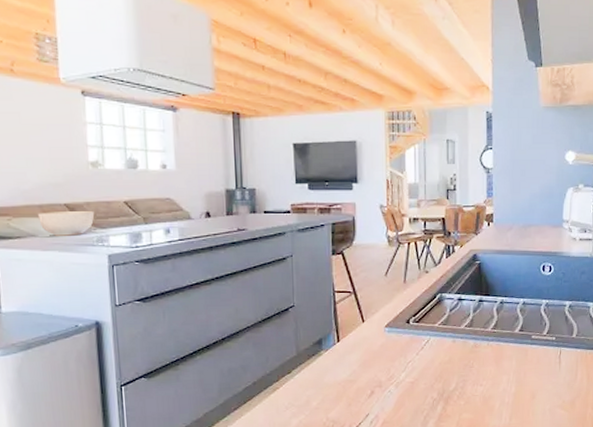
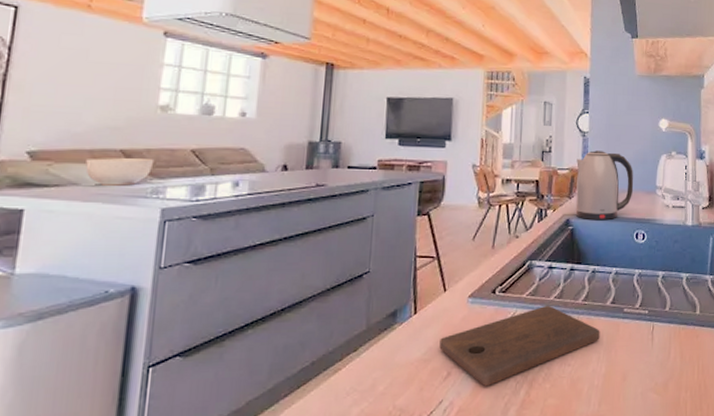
cutting board: none [362,333,509,403] -> present [439,305,600,387]
kettle: none [482,187,540,255] -> present [575,150,634,221]

